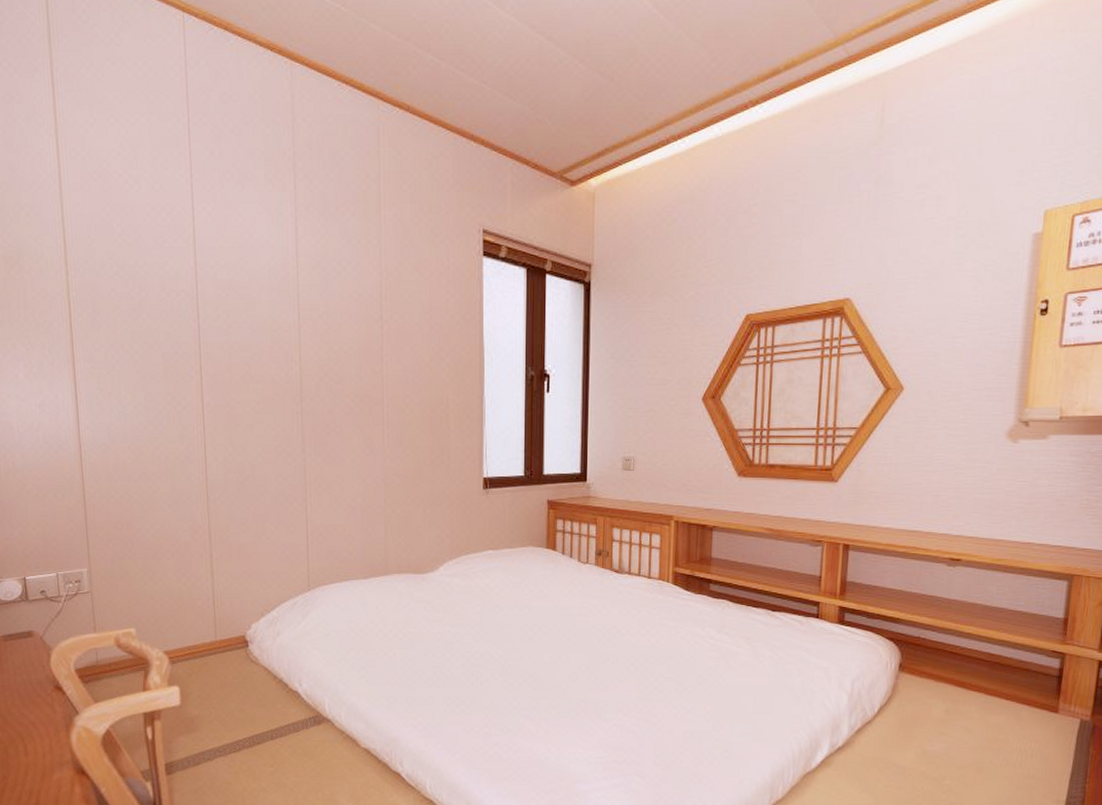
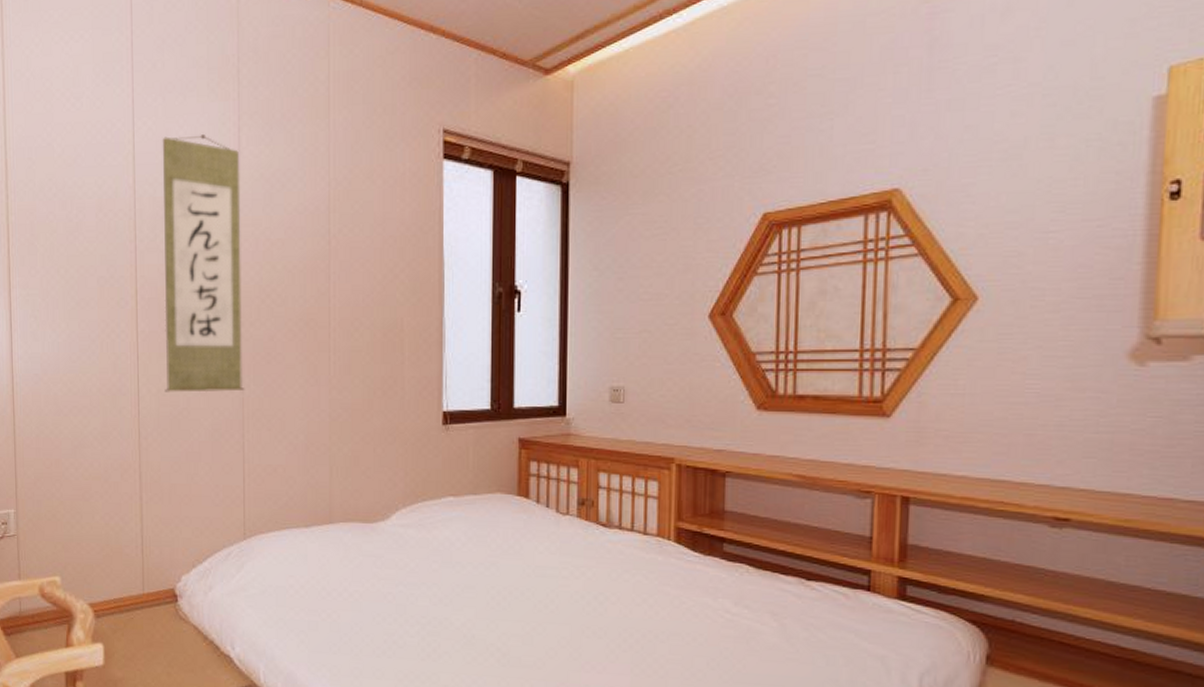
wall scroll: none [221,222,307,460] -> present [162,134,245,392]

